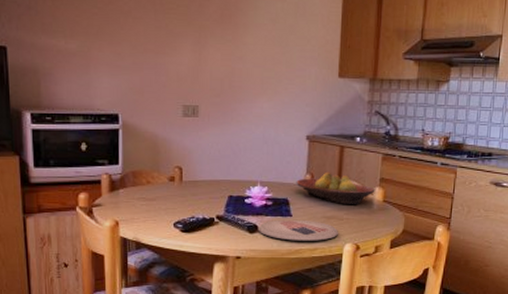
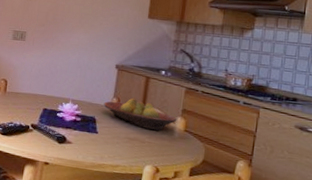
plate: present [257,219,338,241] -> none [66,134,140,159]

